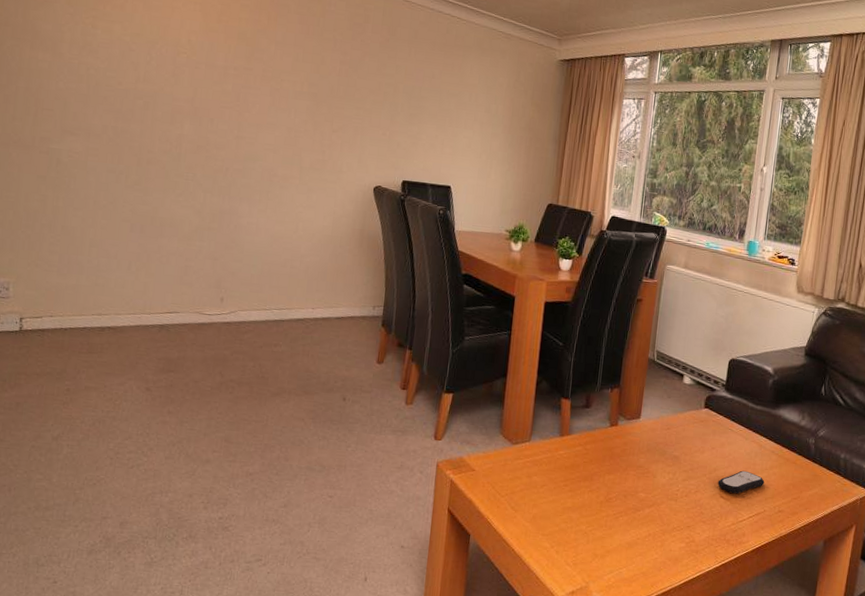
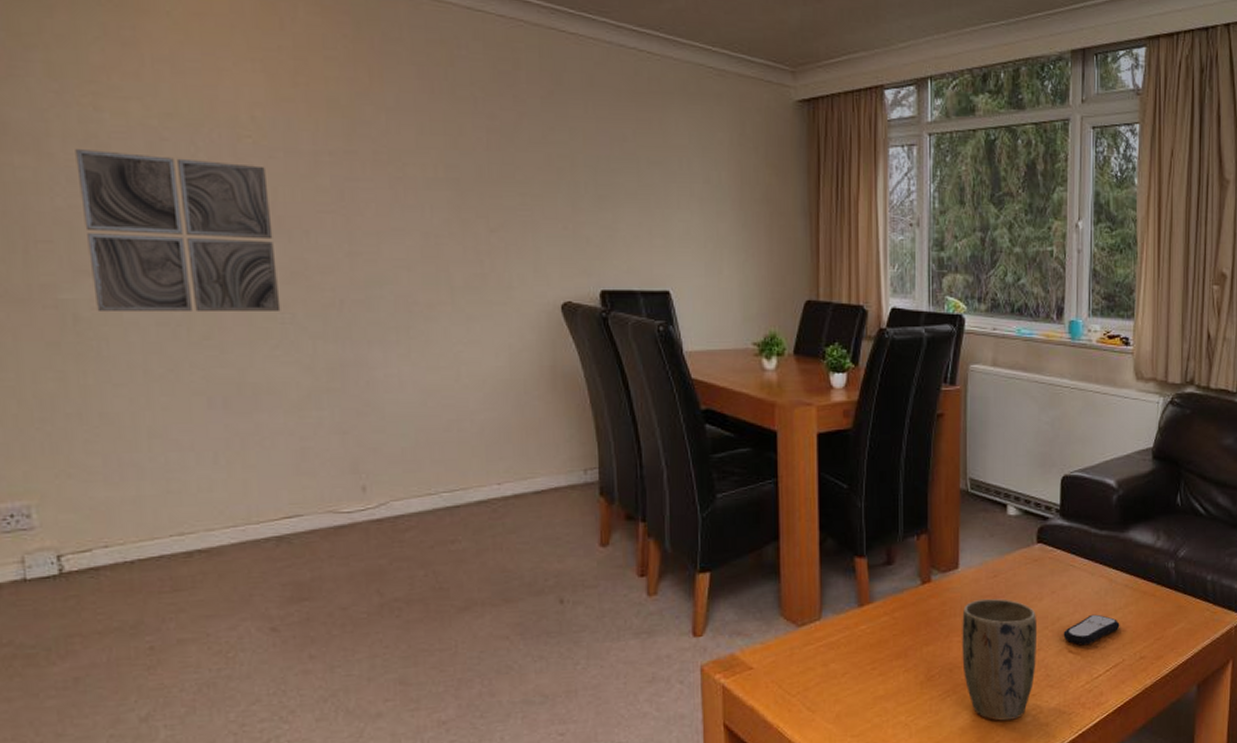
wall art: none [72,52,192,171] -> present [75,149,281,313]
plant pot: none [635,444,698,544] -> present [962,598,1038,721]

